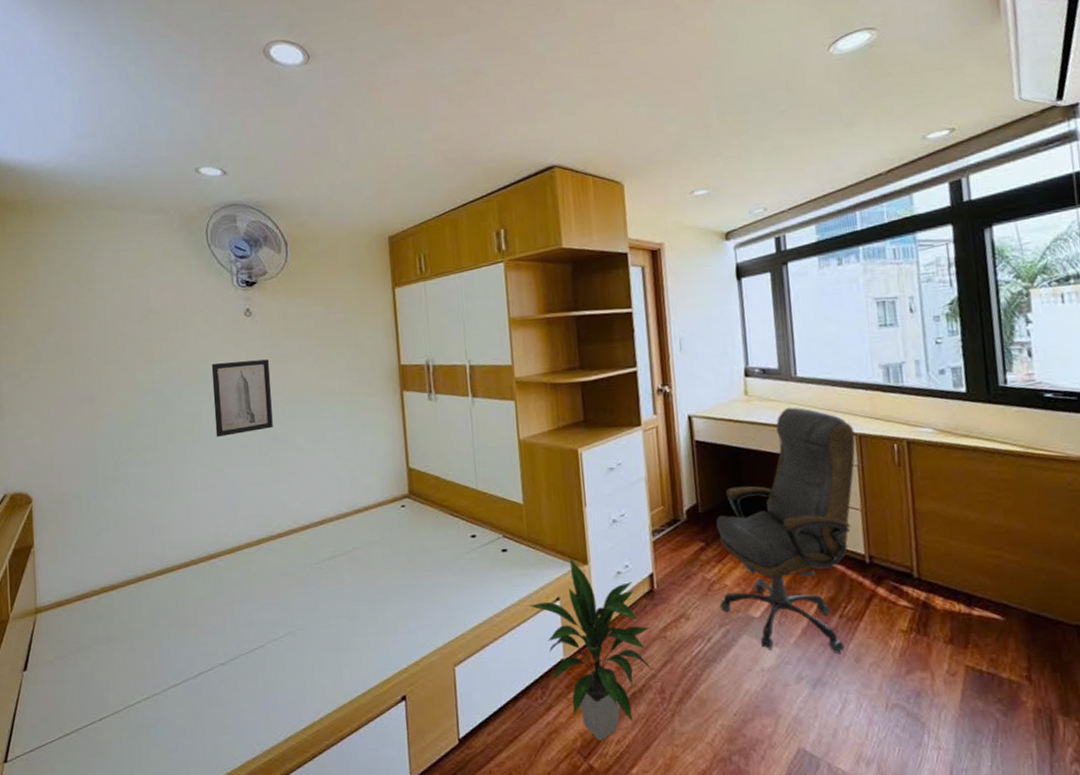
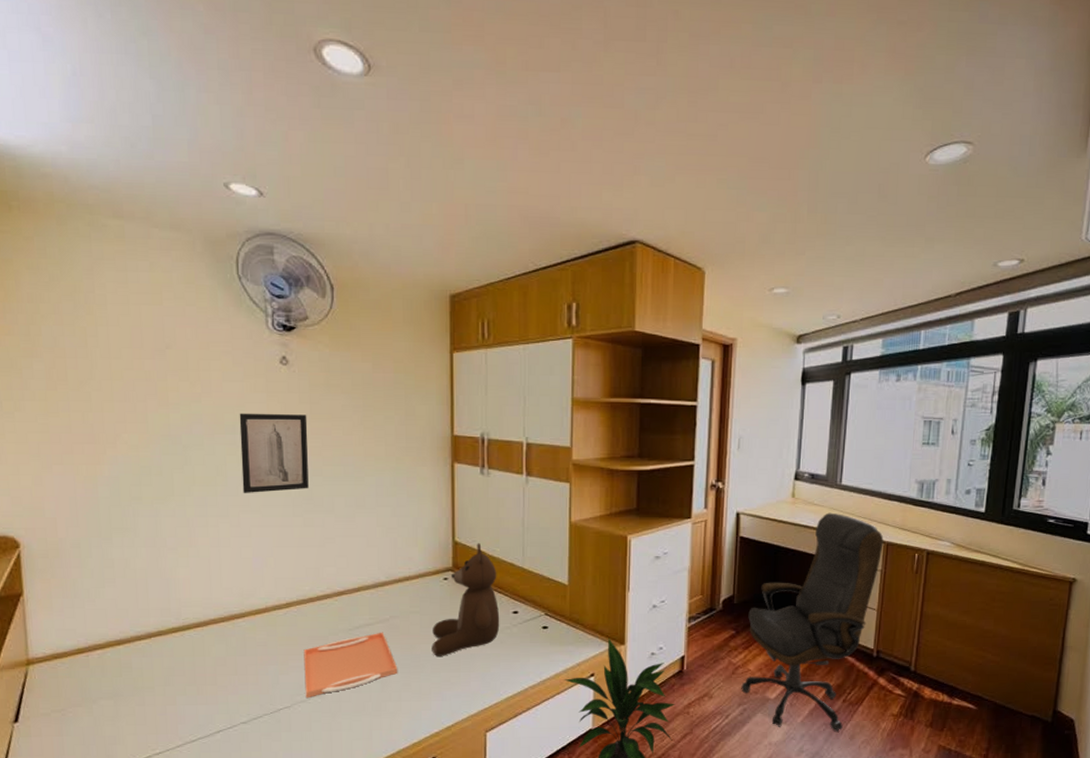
serving tray: none [274,564,364,637] -> present [303,632,398,699]
bear: none [394,468,459,587] -> present [432,543,500,656]

